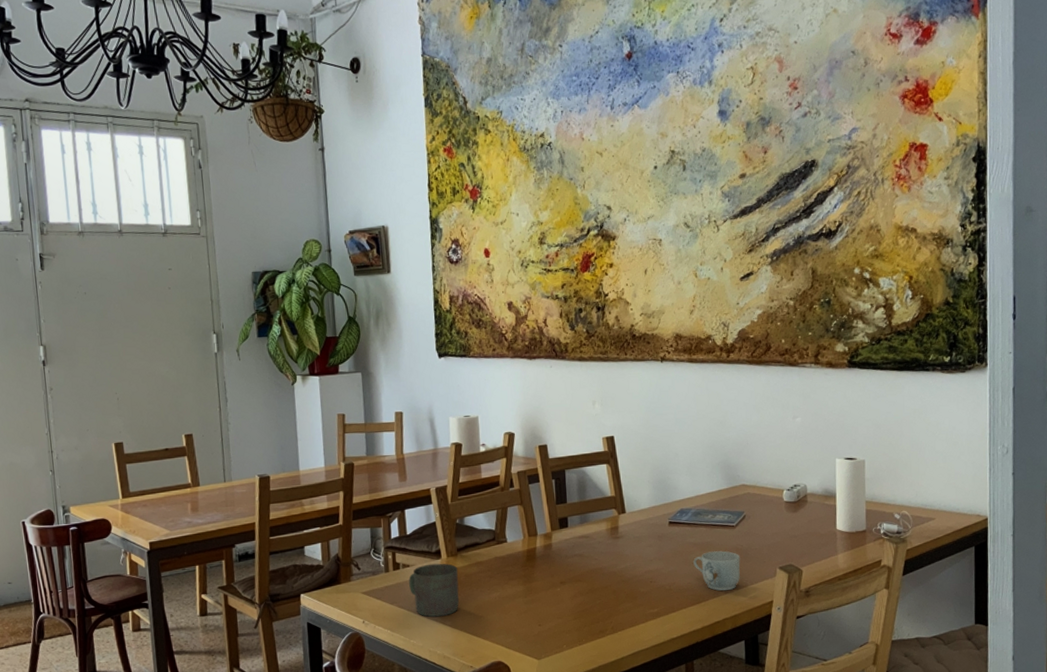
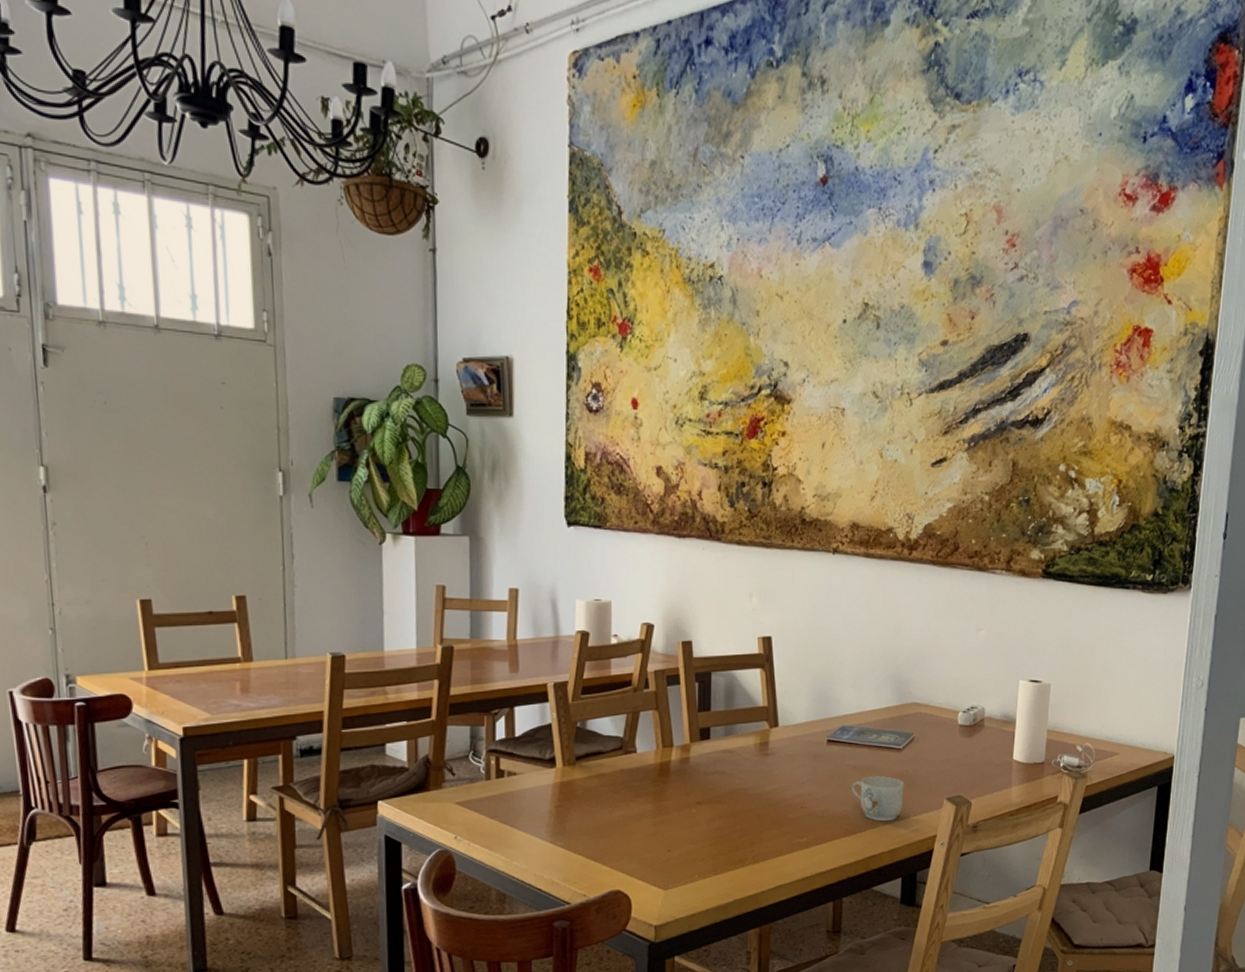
mug: present [409,563,459,617] -> none [514,773,575,836]

